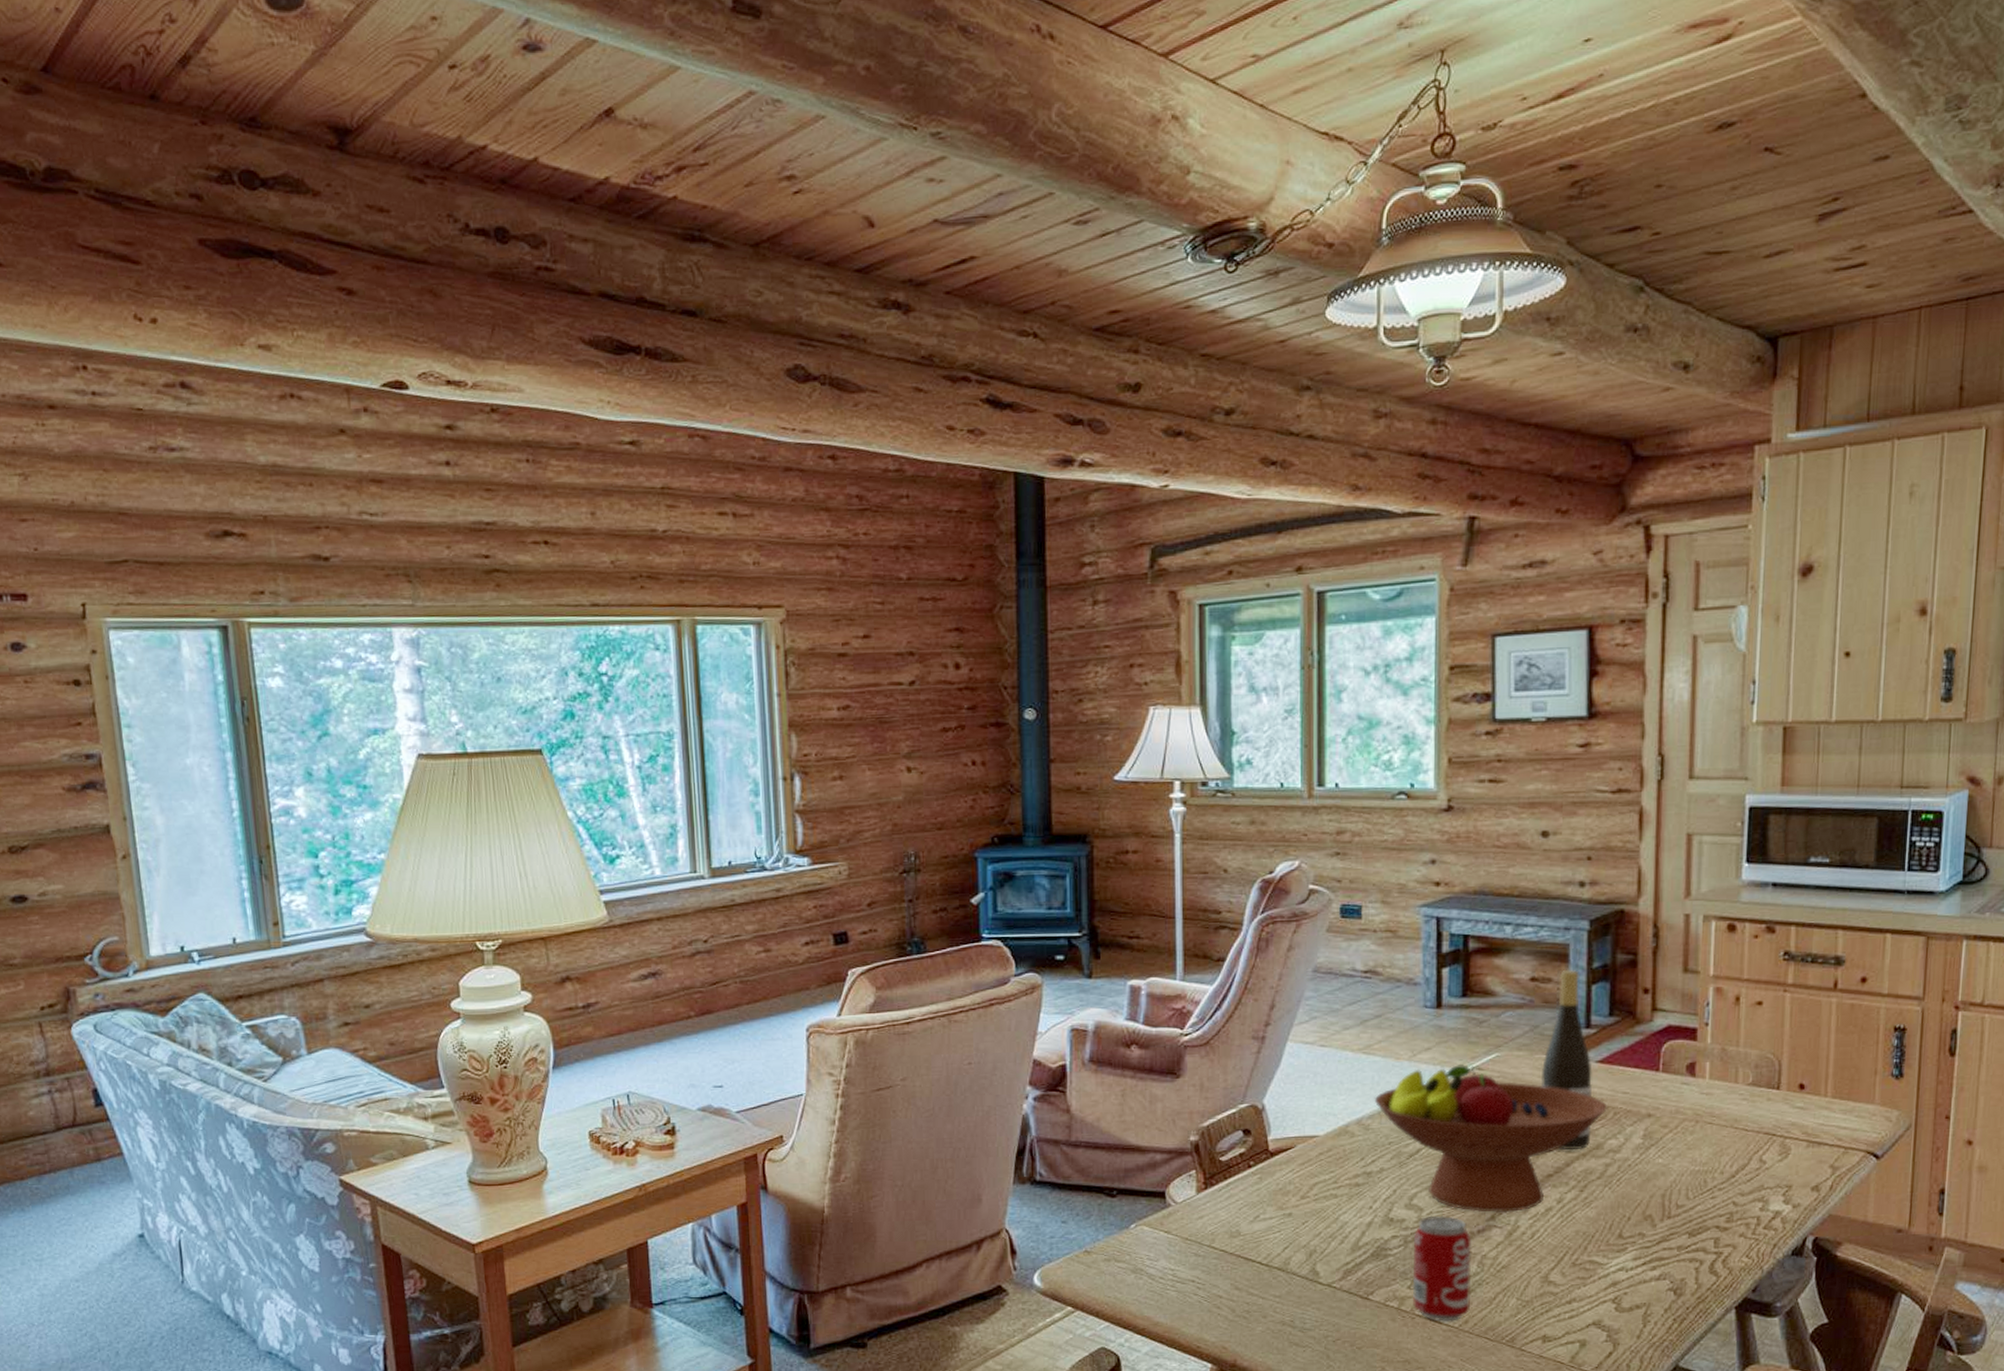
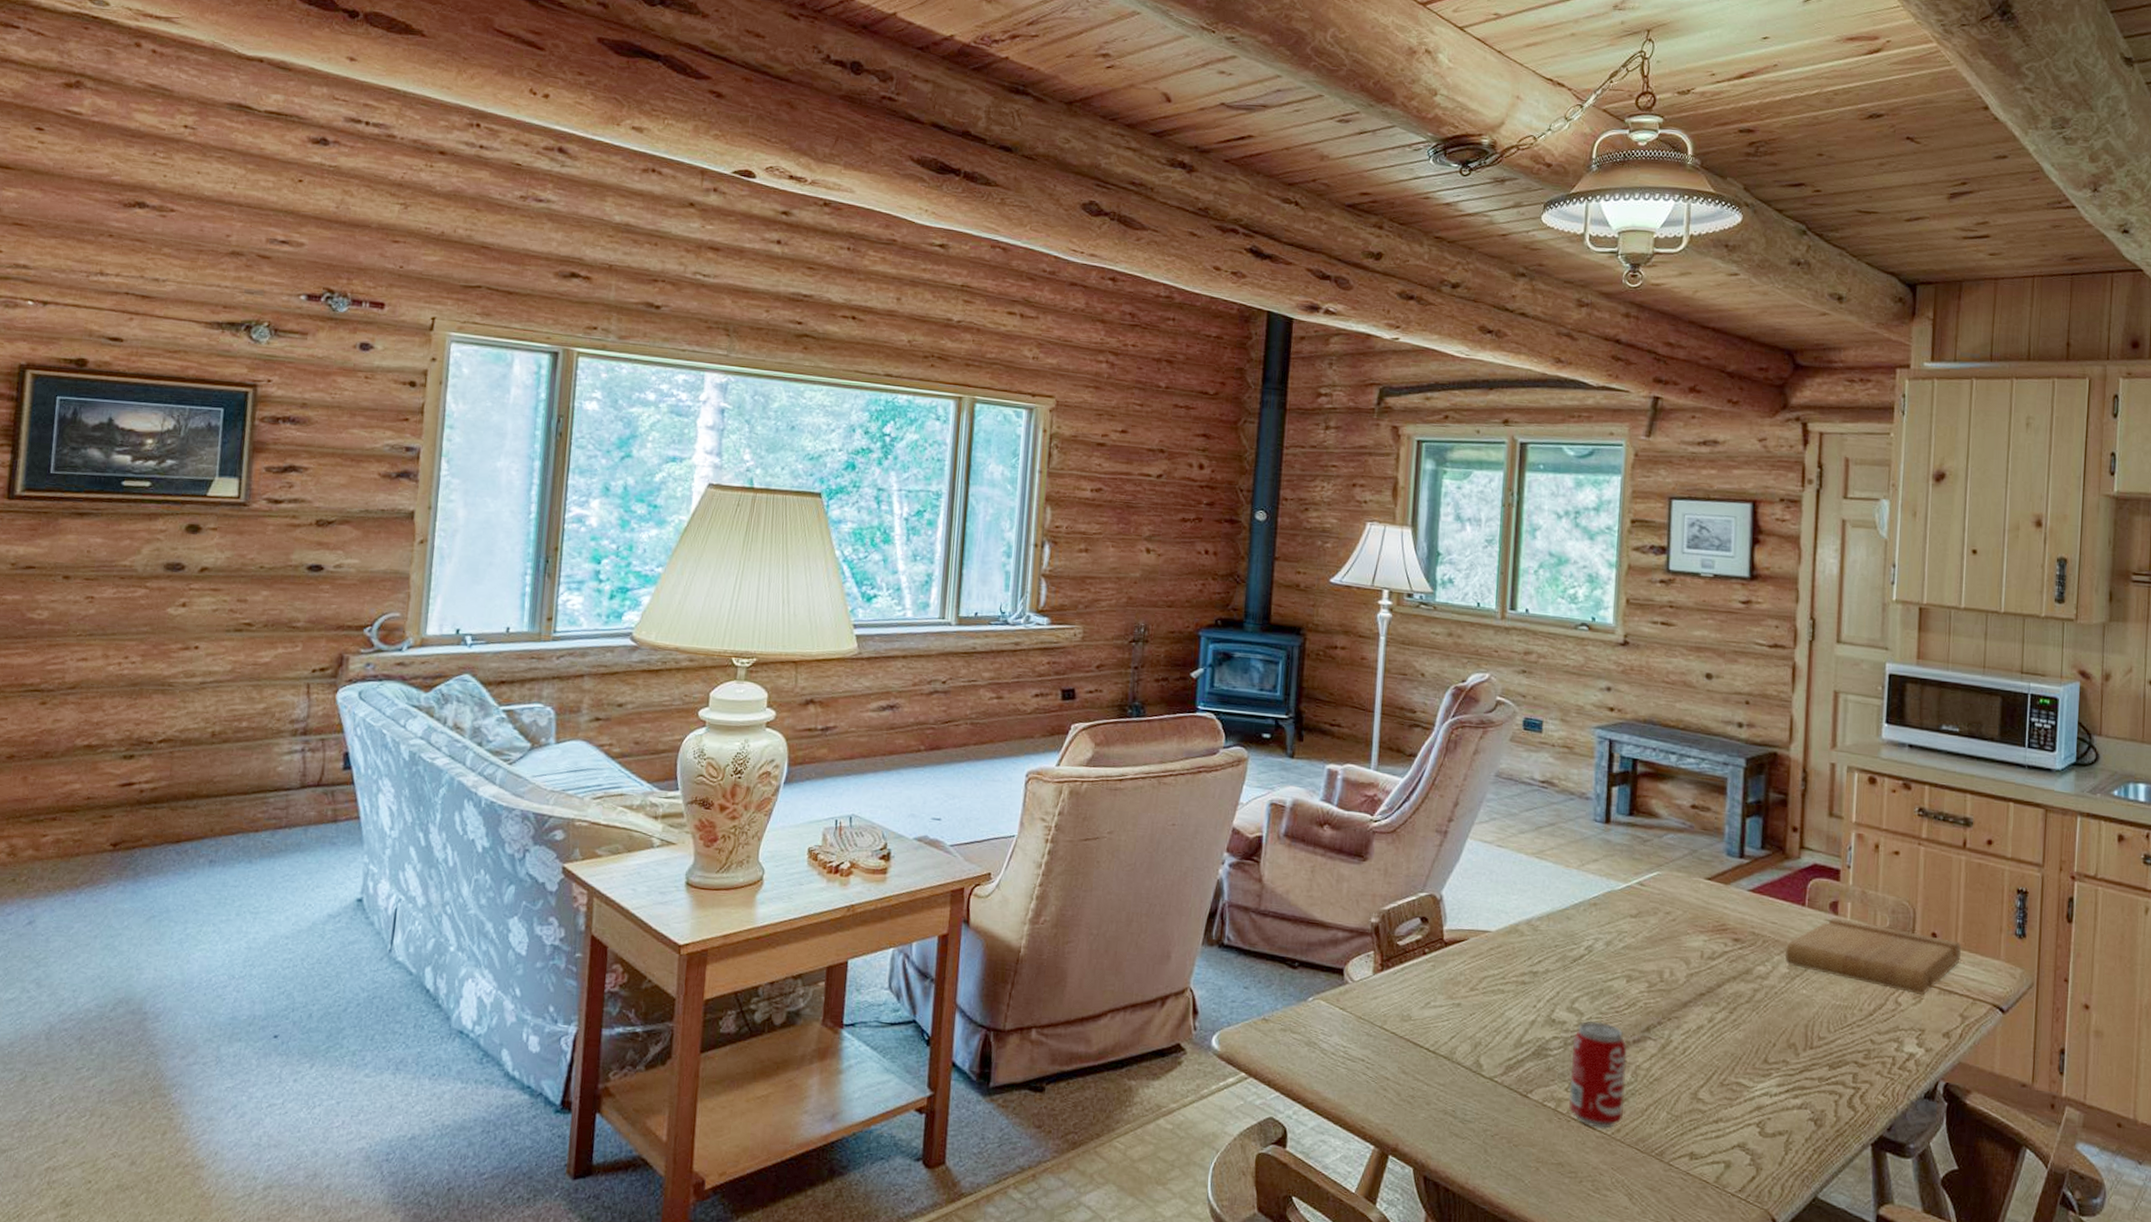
fruit bowl: present [1374,1065,1607,1212] -> none [1544,878,1757,1026]
wine bottle: present [1540,969,1592,1150] -> none [1697,801,1744,973]
cutting board: none [1638,1080,1832,1150] -> present [1784,917,1961,995]

